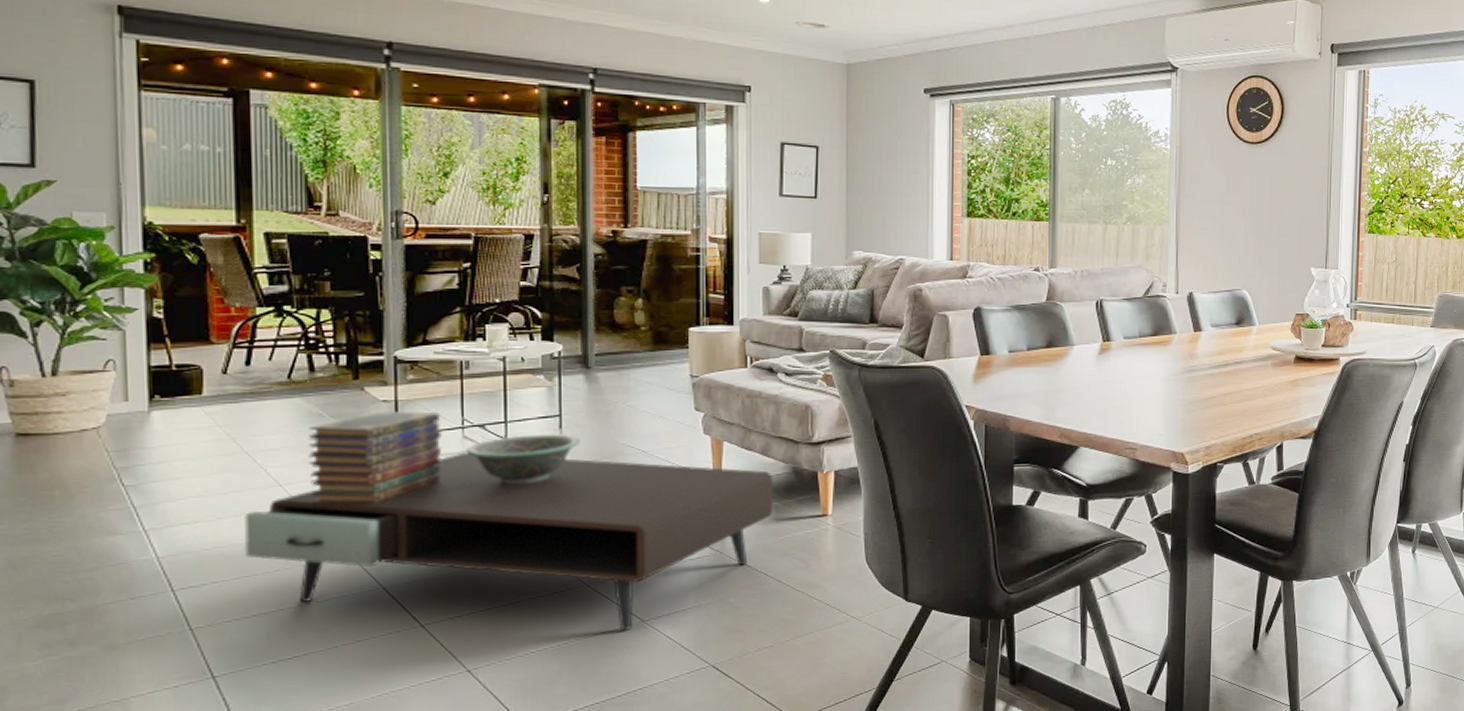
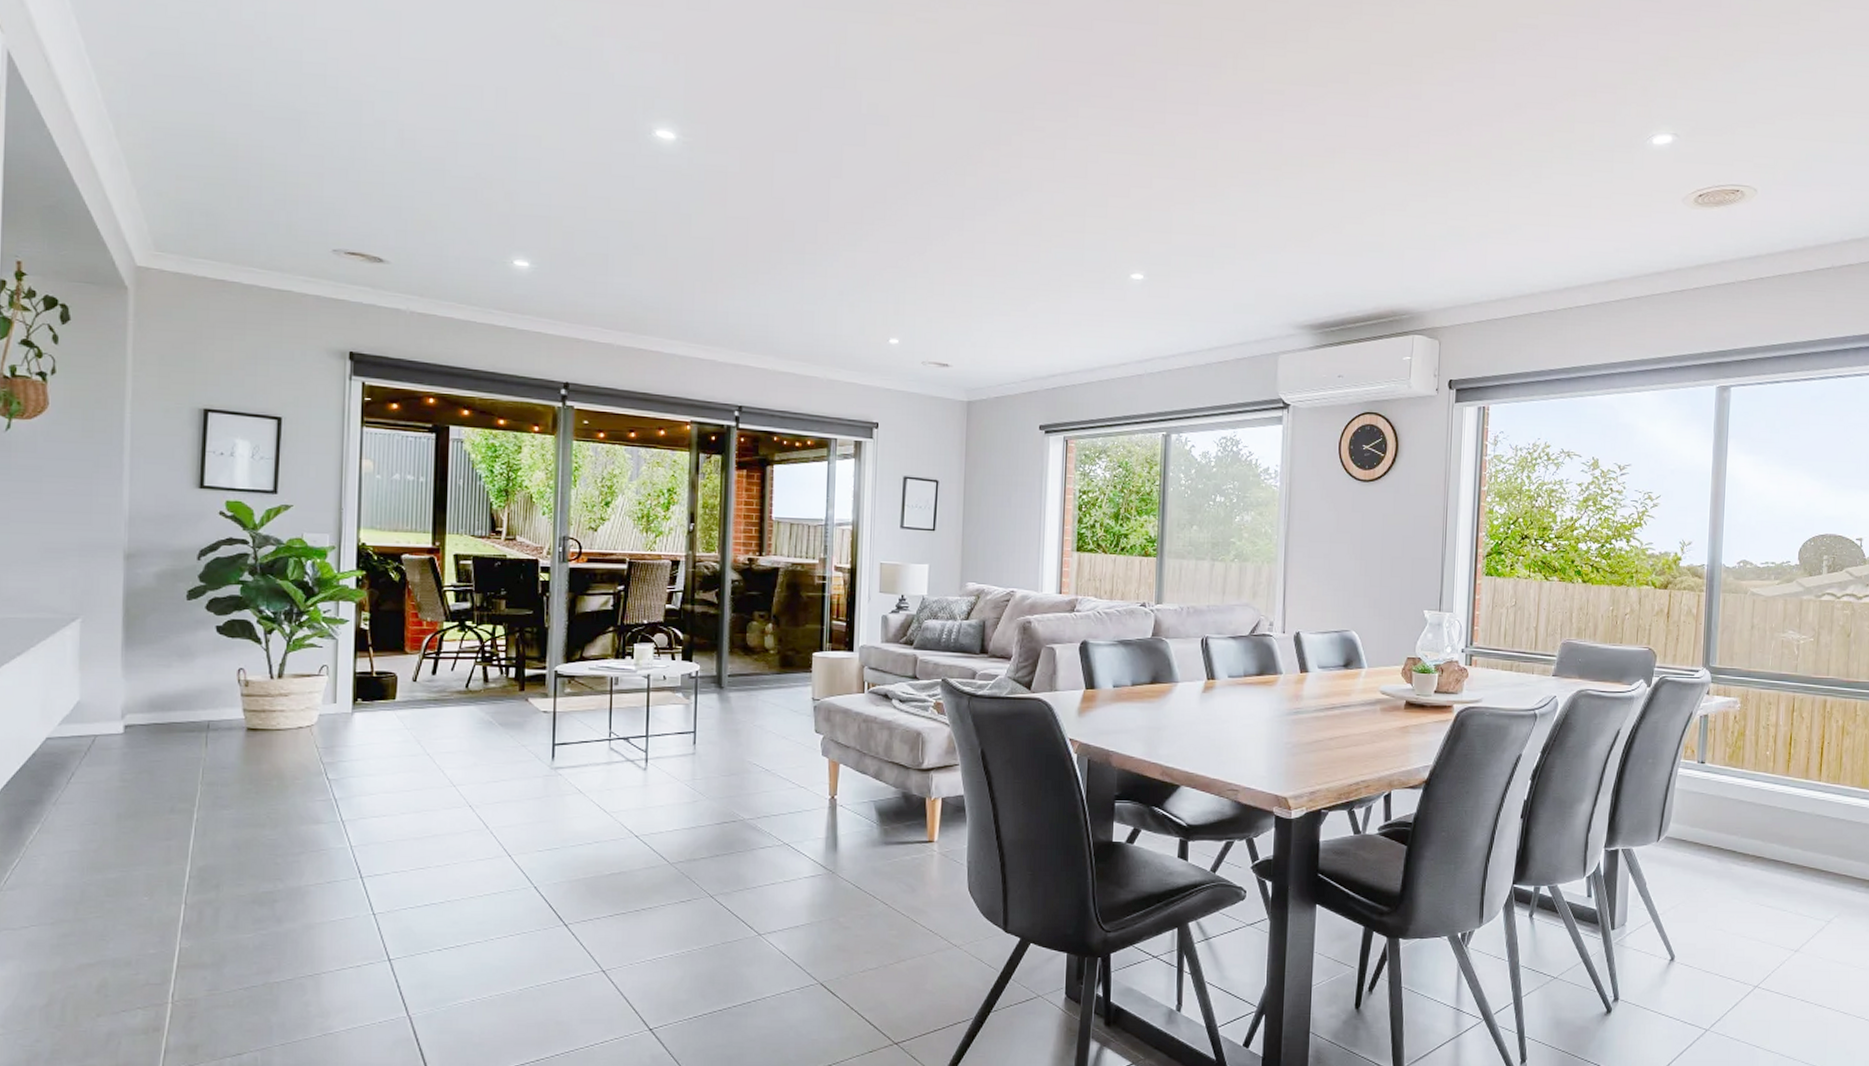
coffee table: present [244,452,773,631] -> none [421,763,884,943]
book stack: present [308,410,442,505] -> none [478,721,592,808]
decorative bowl: present [466,434,580,485] -> none [611,749,711,796]

